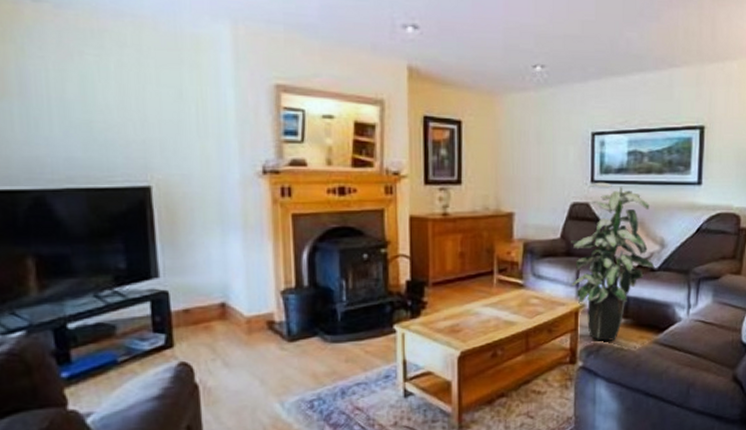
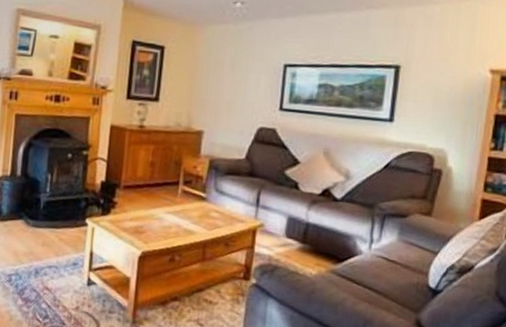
indoor plant: present [571,182,655,341] -> none [252,110,338,264]

